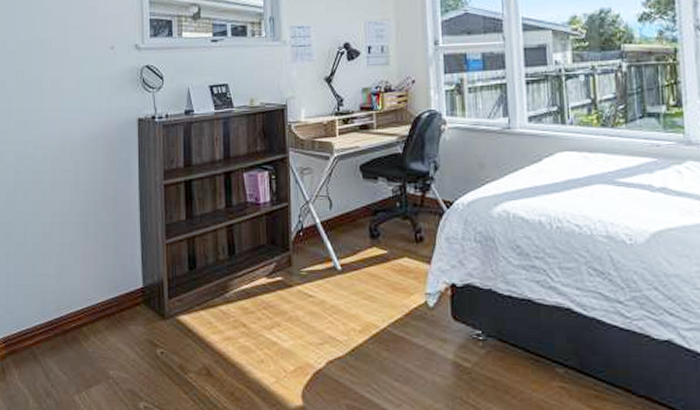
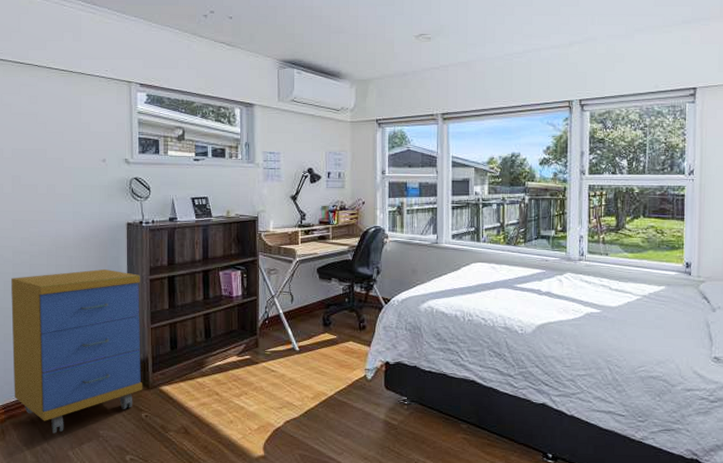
storage cabinet: none [13,174,158,373] -> present [11,269,143,434]

